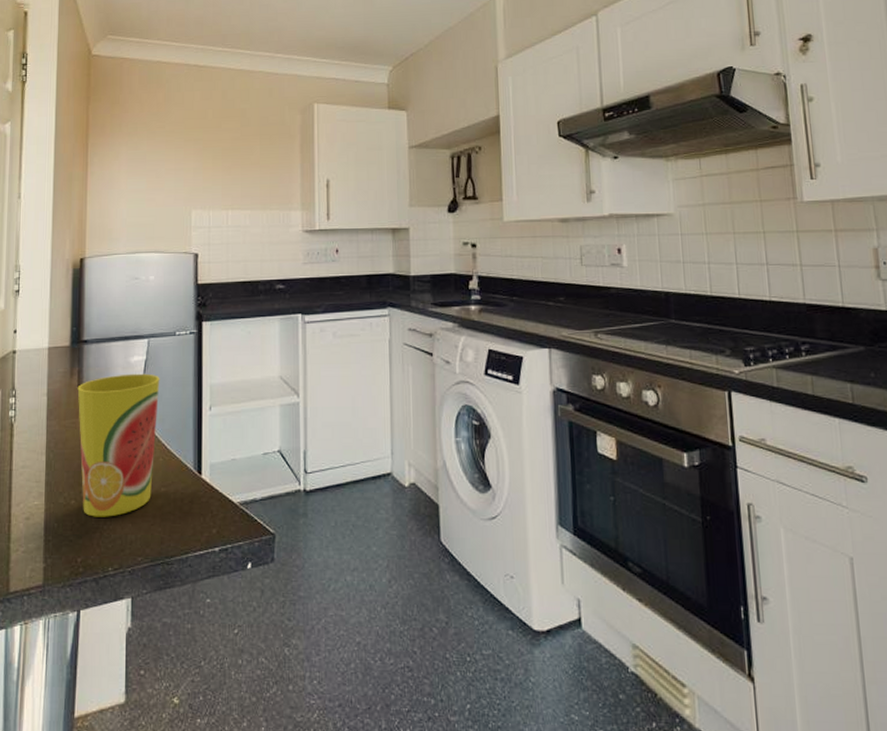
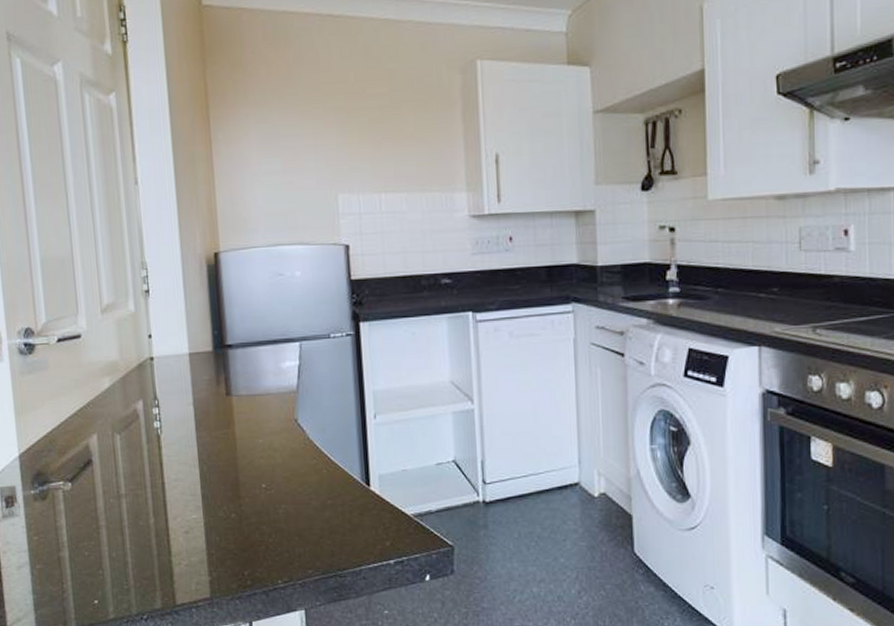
cup: present [77,373,160,517] -> none [226,380,317,530]

